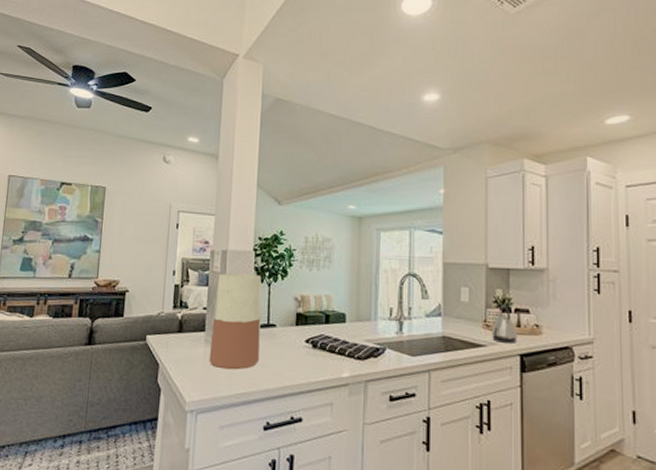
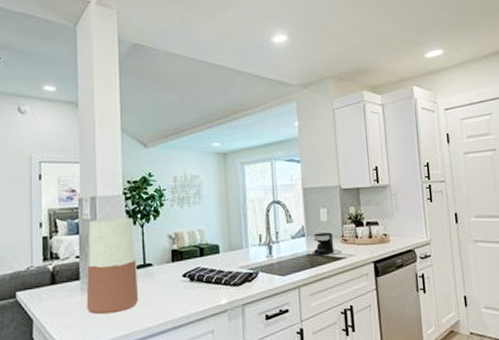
coffee maker: none [447,314,483,341] -> present [312,232,342,256]
kettle: present [491,304,518,343] -> none [348,220,370,254]

